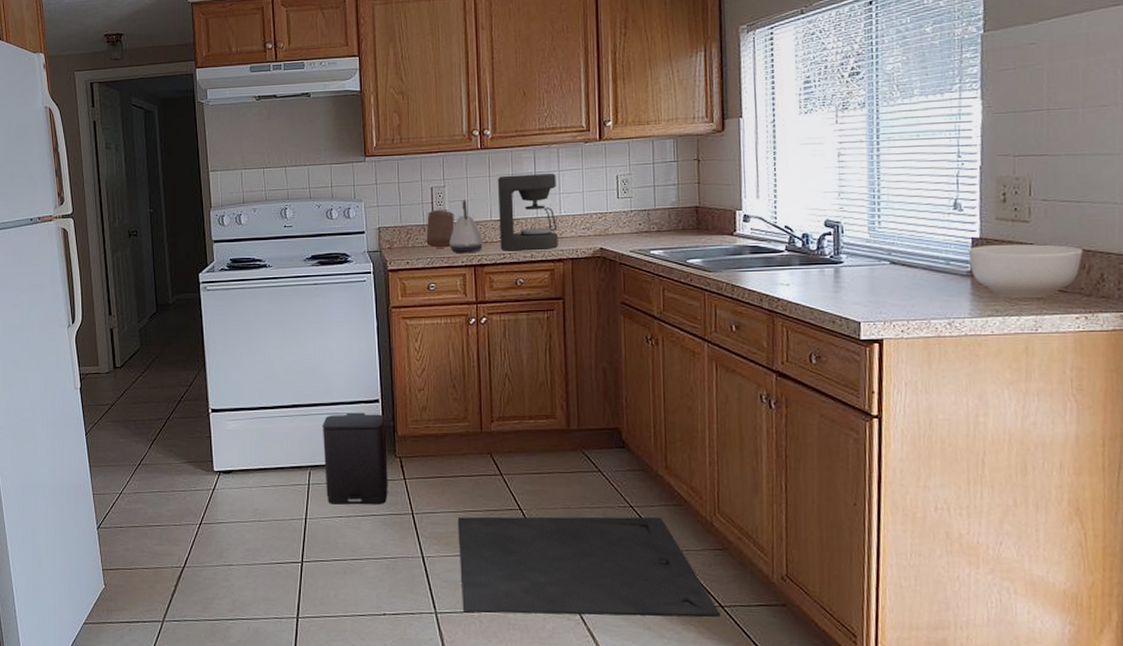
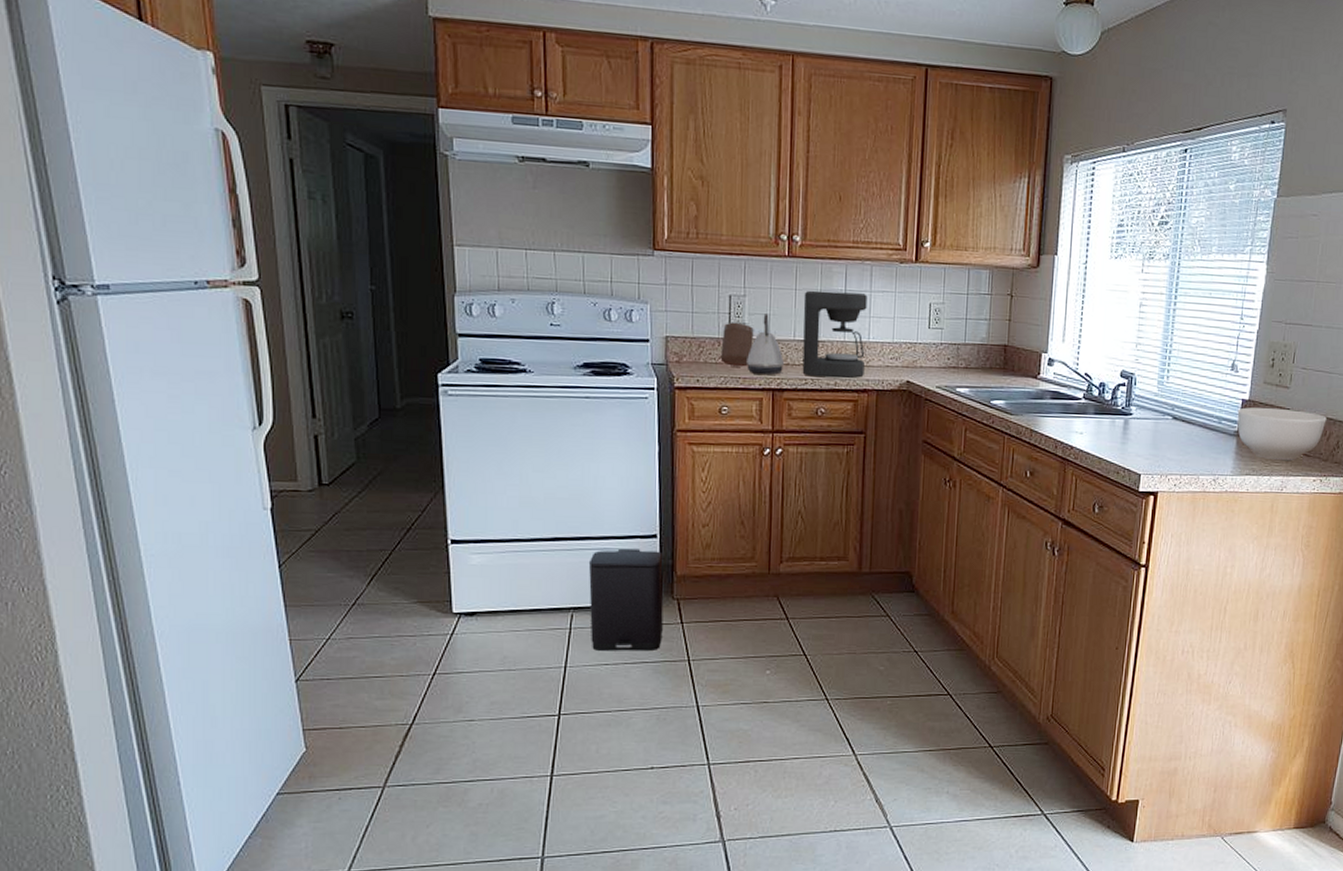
door mat: present [457,516,721,617] -> none [737,661,990,762]

